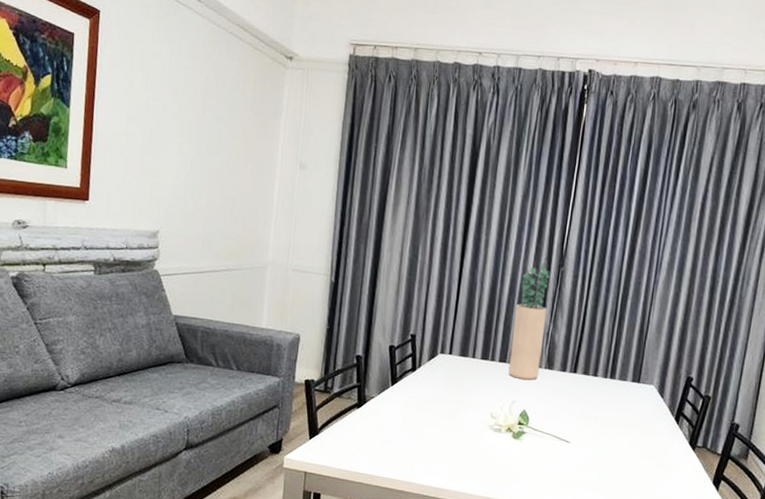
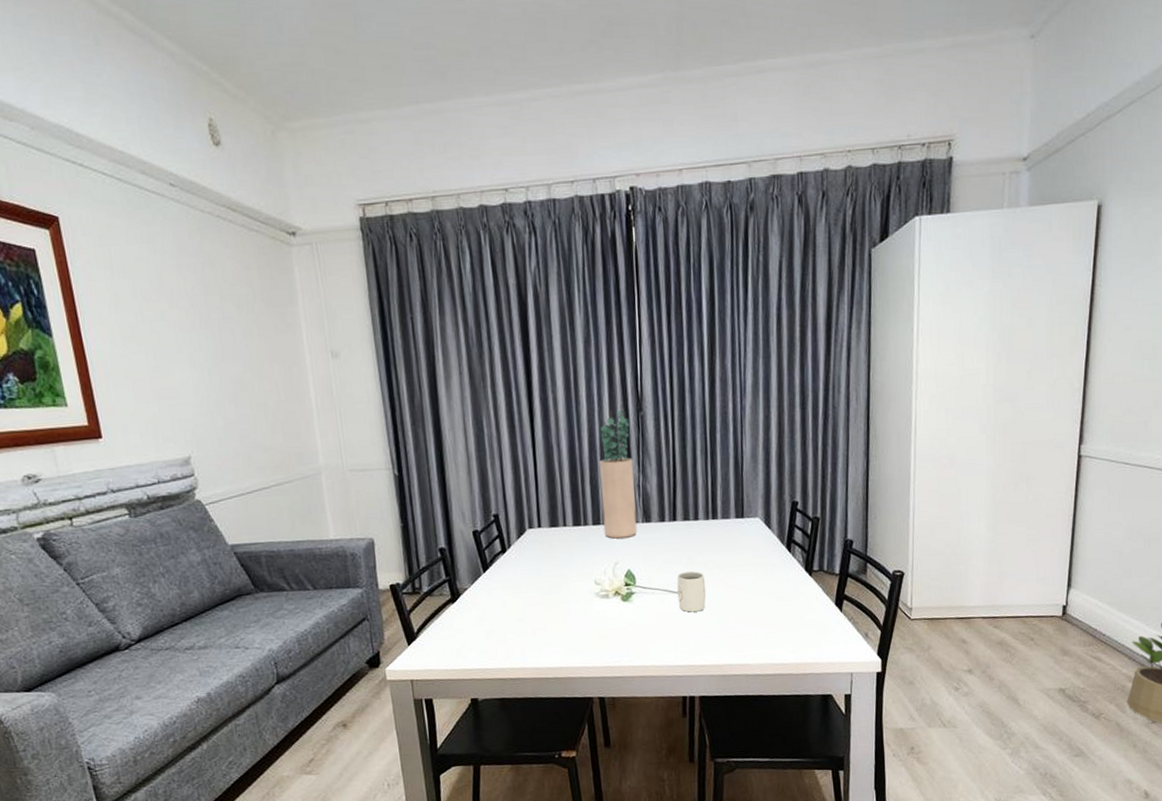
mug: none [564,422,594,463] -> present [677,571,706,613]

